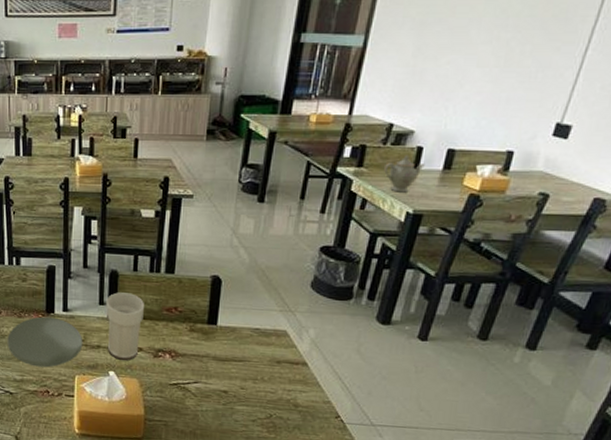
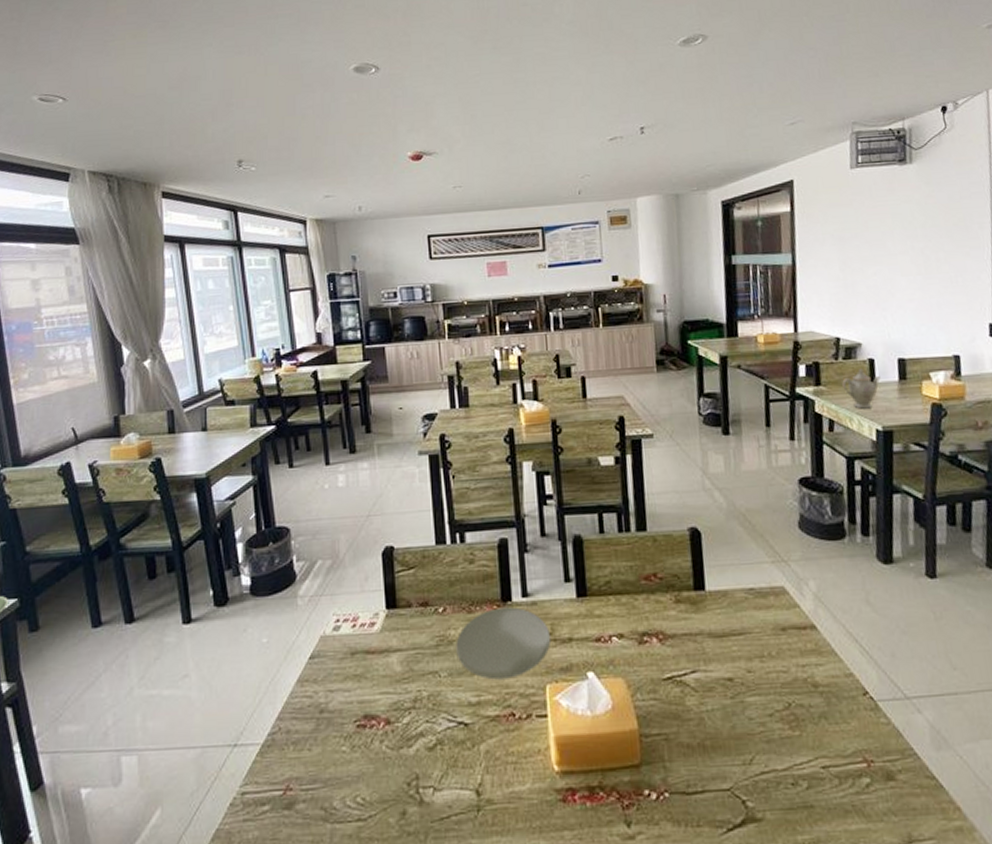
cup: present [106,292,144,361] -> none [572,562,619,654]

